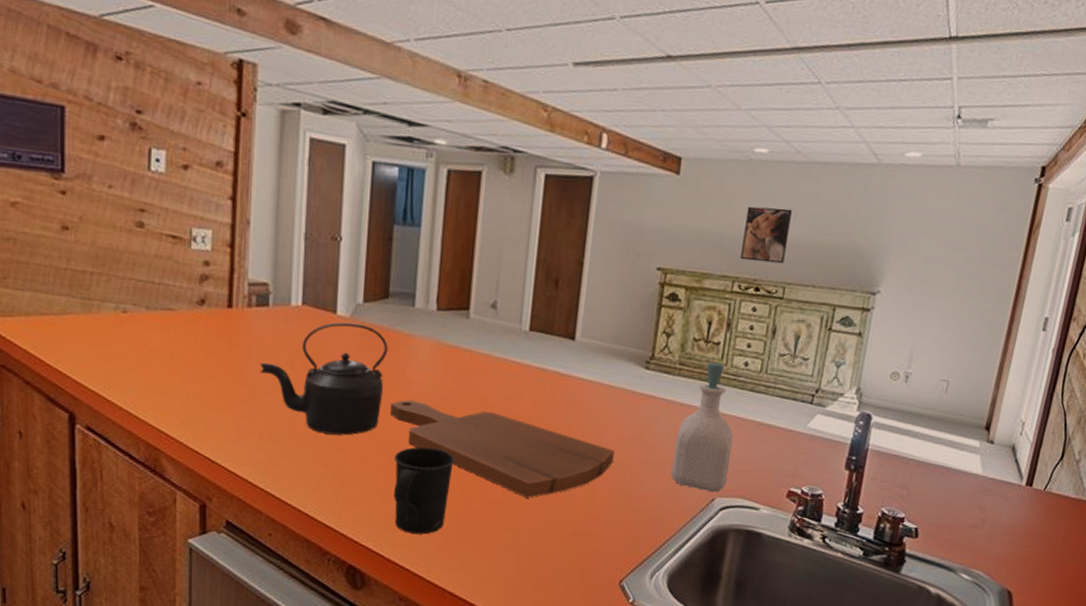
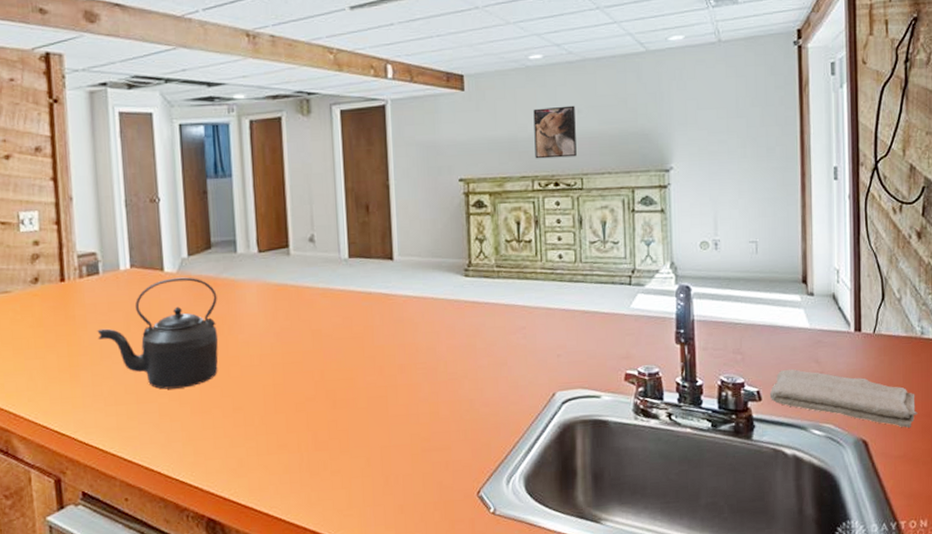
cutting board: present [390,400,615,498] -> none [227,342,450,422]
mug: present [394,447,456,534] -> none [237,386,297,476]
soap bottle: present [671,362,733,493] -> none [506,259,564,387]
washcloth: none [927,511,1070,586] -> present [769,369,918,428]

